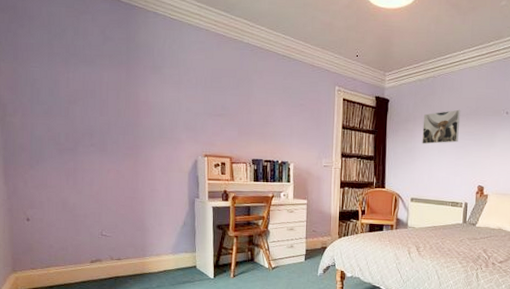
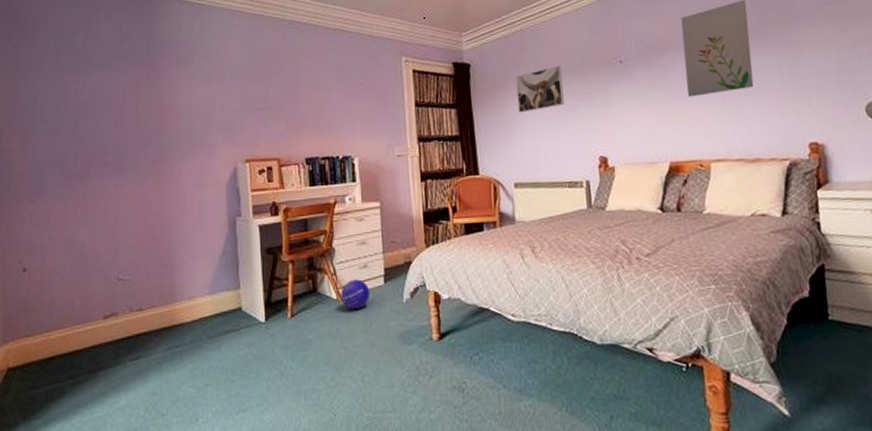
decorative ball: none [271,255,294,277] -> present [340,279,371,309]

